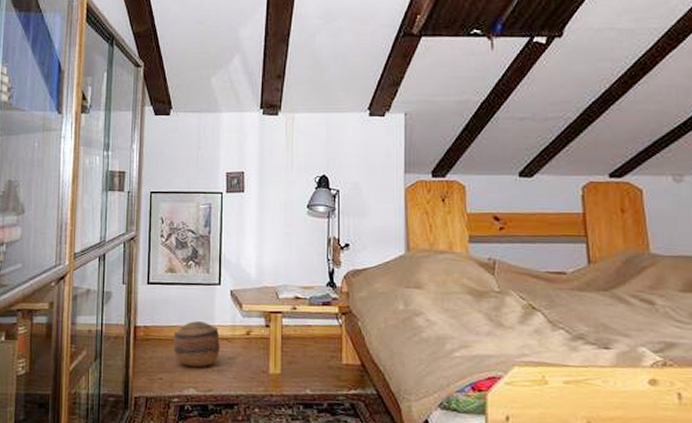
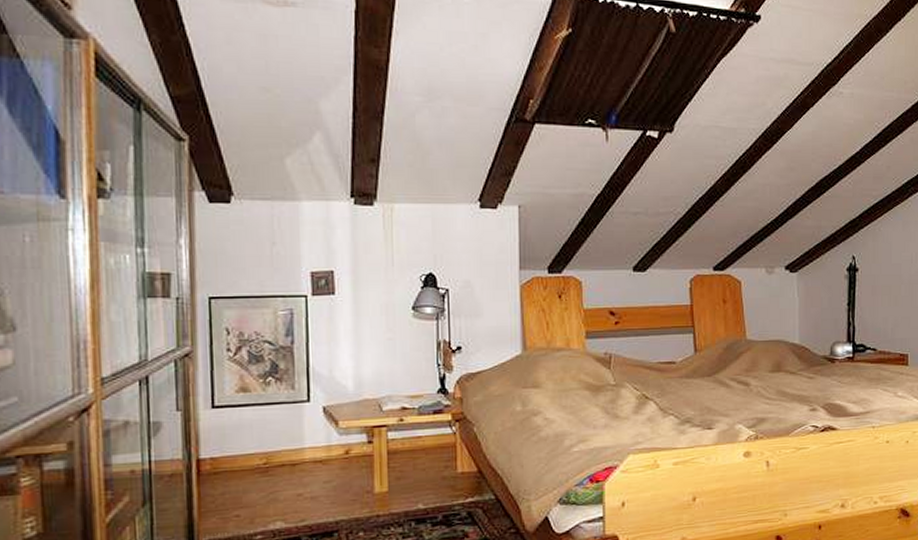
basket: present [173,320,220,368] -> none [251,444,313,498]

